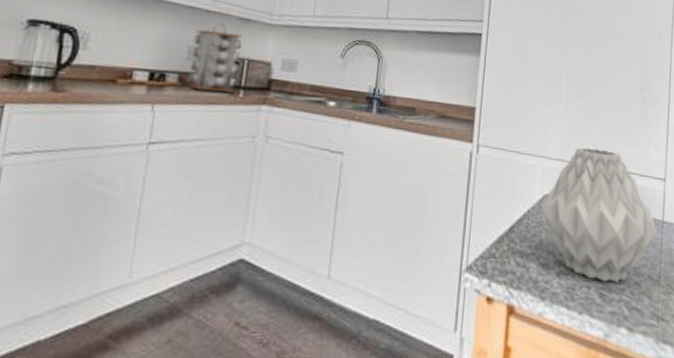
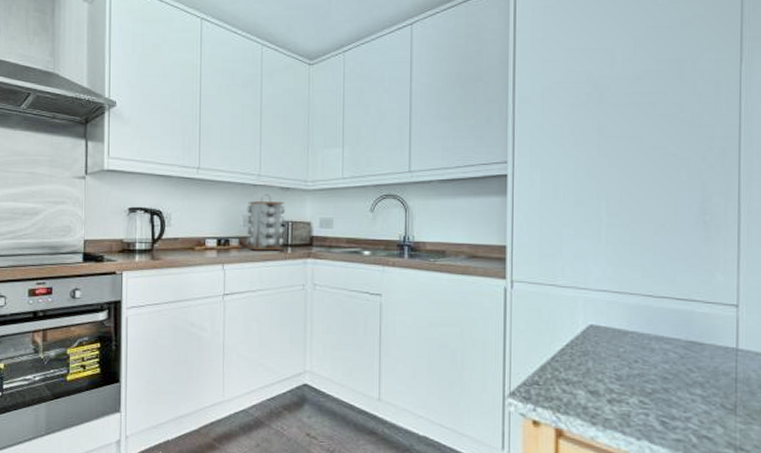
vase: present [540,147,657,282] -> none [585,277,730,411]

